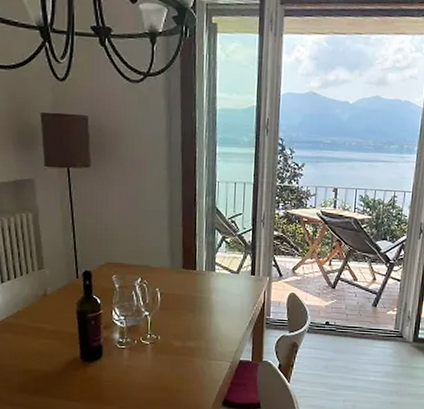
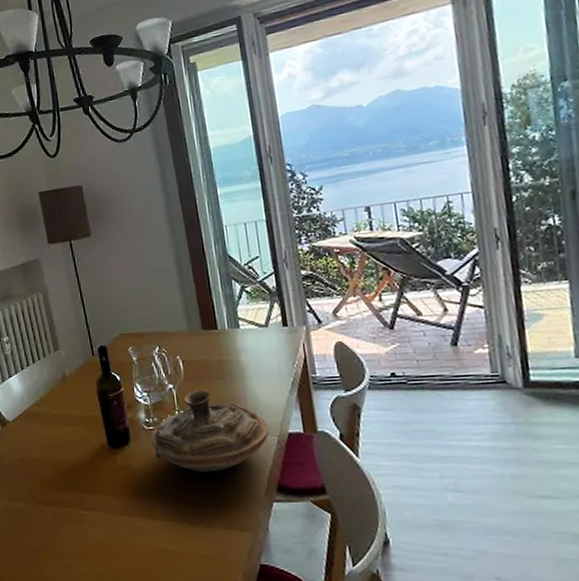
decorative bowl: none [122,319,224,387] -> present [151,390,269,473]

